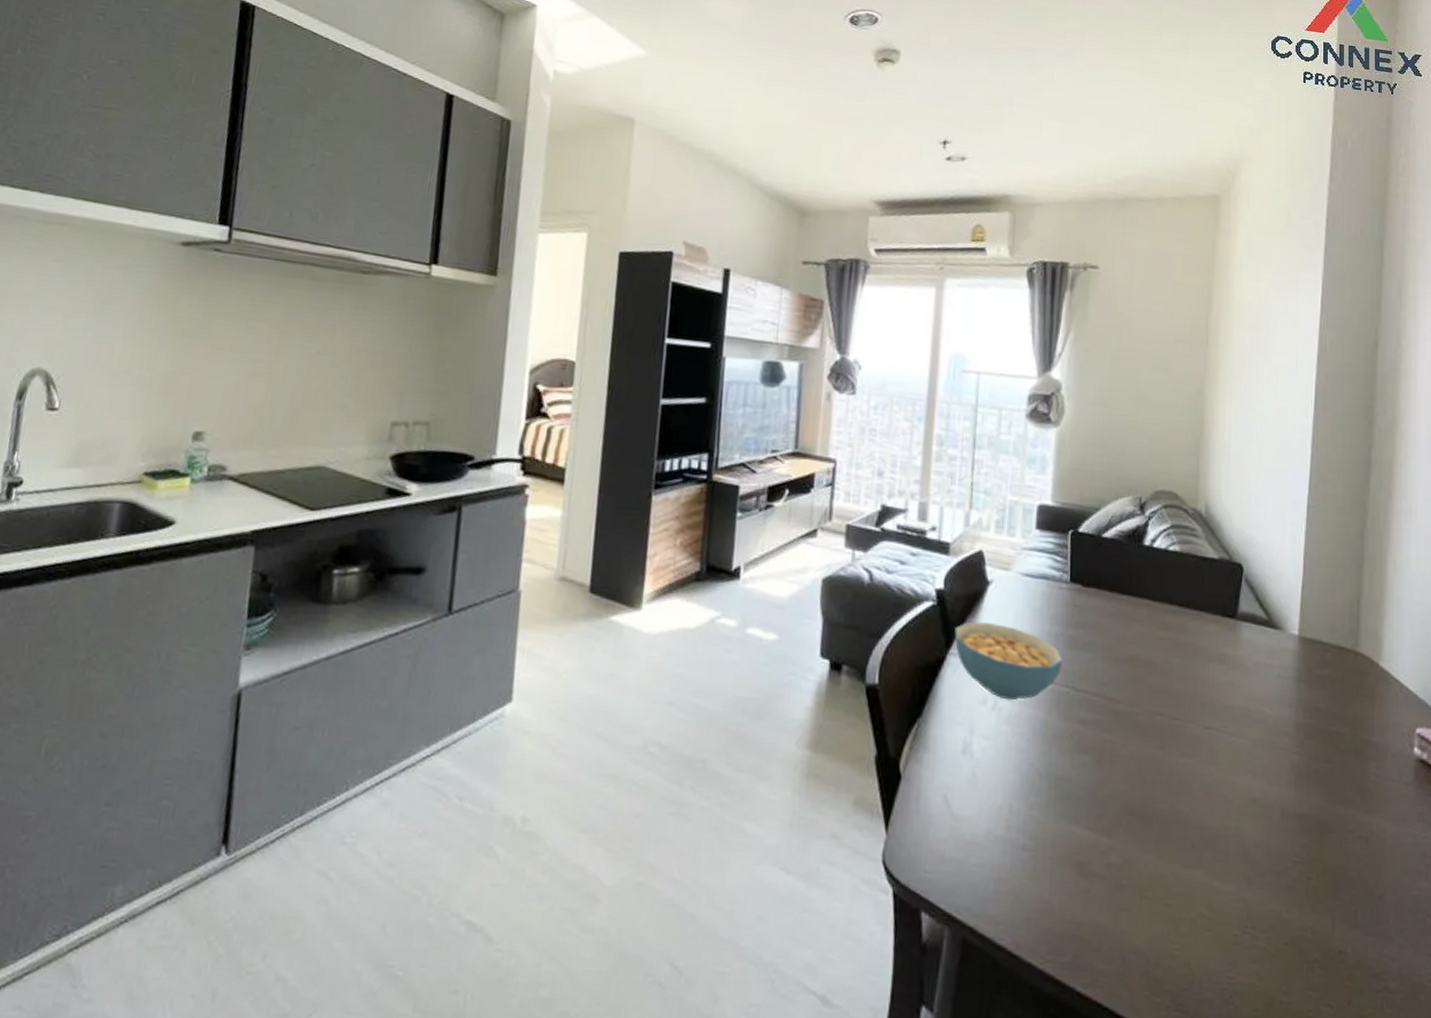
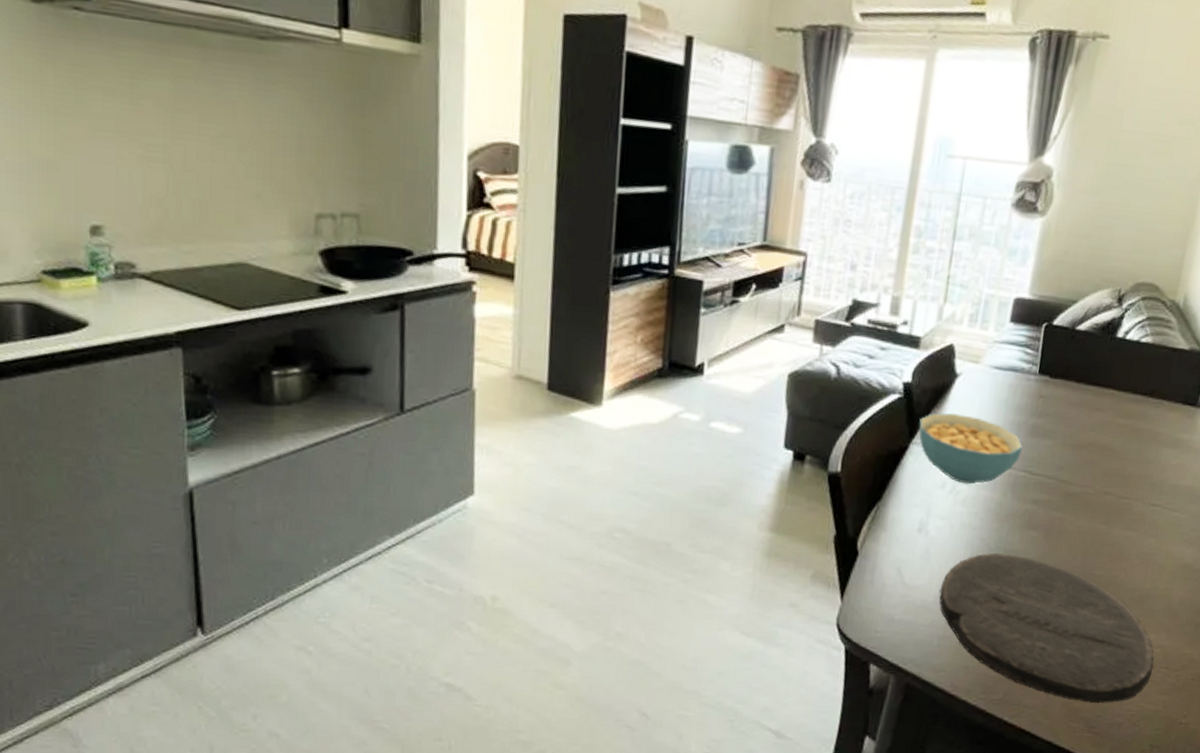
plate: none [990,779,1239,972] -> present [939,552,1154,703]

